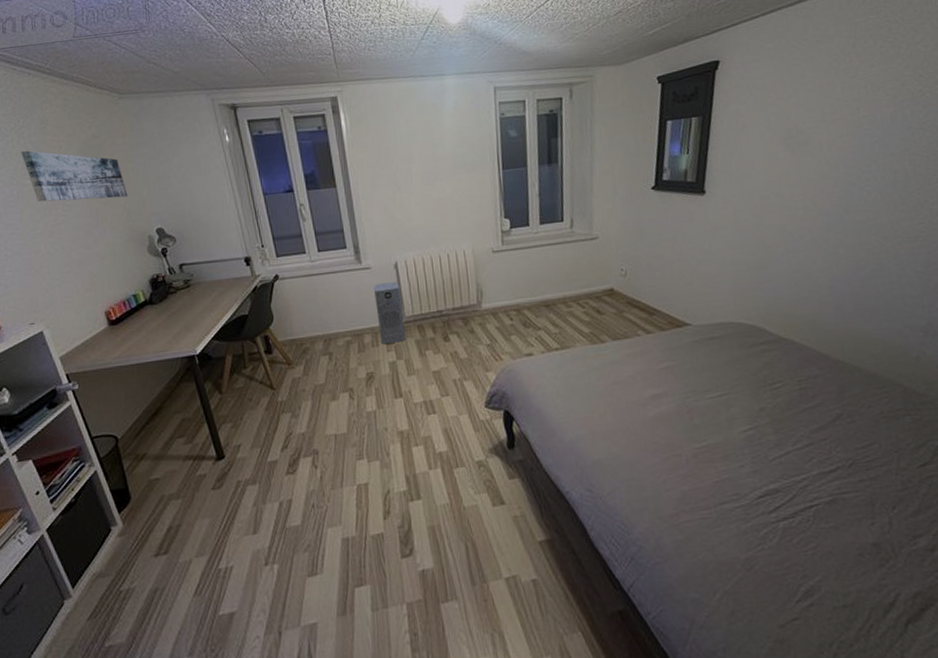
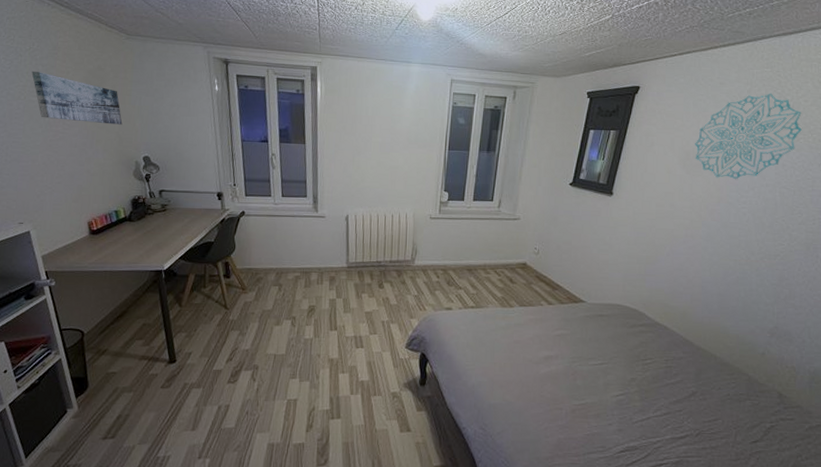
air purifier: present [373,282,406,344] -> none [325,231,348,283]
wall decoration: none [796,43,926,155] -> present [695,93,802,180]

